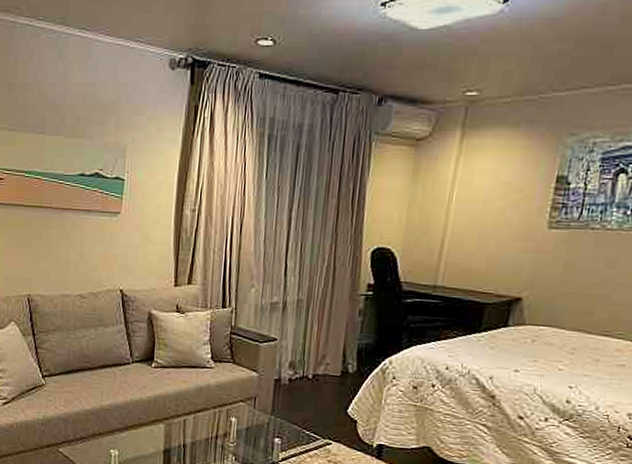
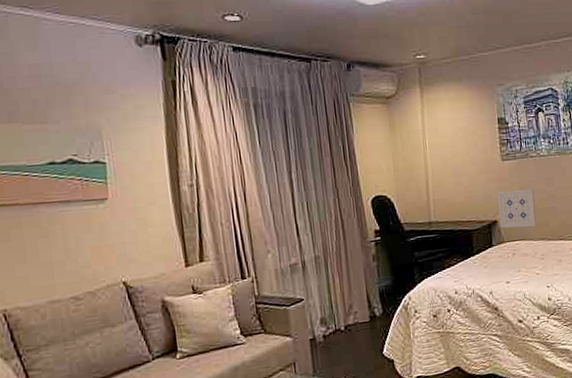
wall art: none [524,265,584,314] -> present [497,188,536,228]

